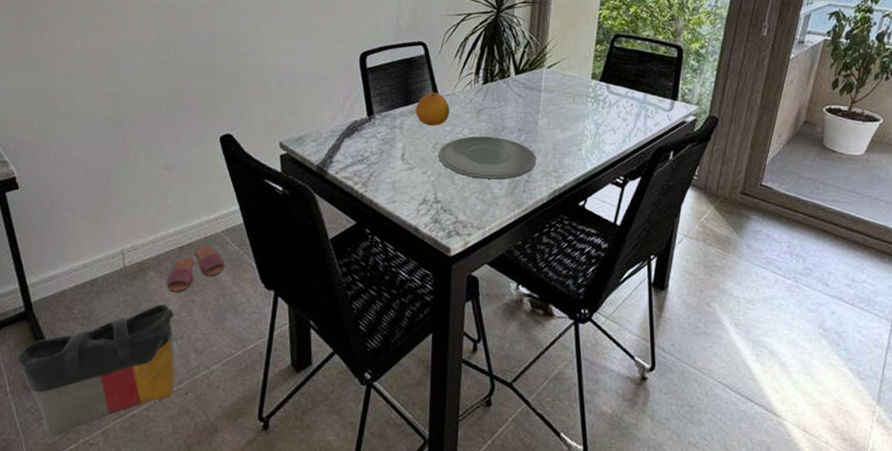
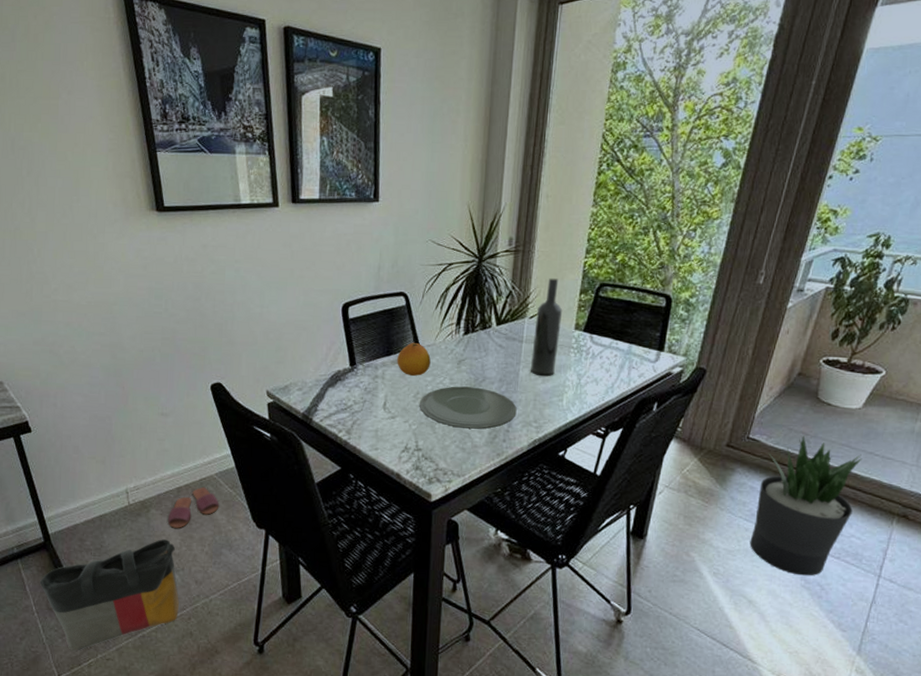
wine bottle: none [550,28,580,125] -> present [531,277,563,376]
planter: none [768,182,868,324] -> present [750,435,863,576]

